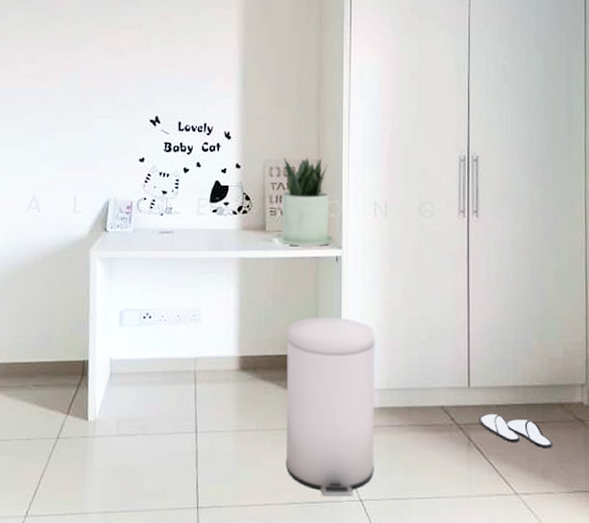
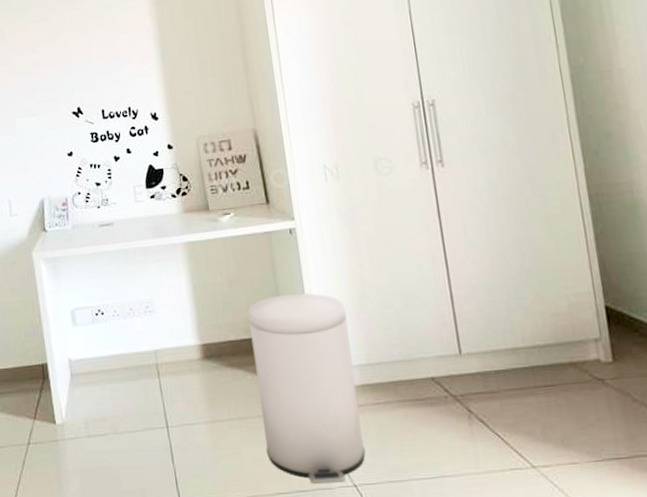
planter: present [277,157,334,247] -> none [217,127,284,224]
slippers: present [479,414,554,449] -> none [477,381,571,415]

